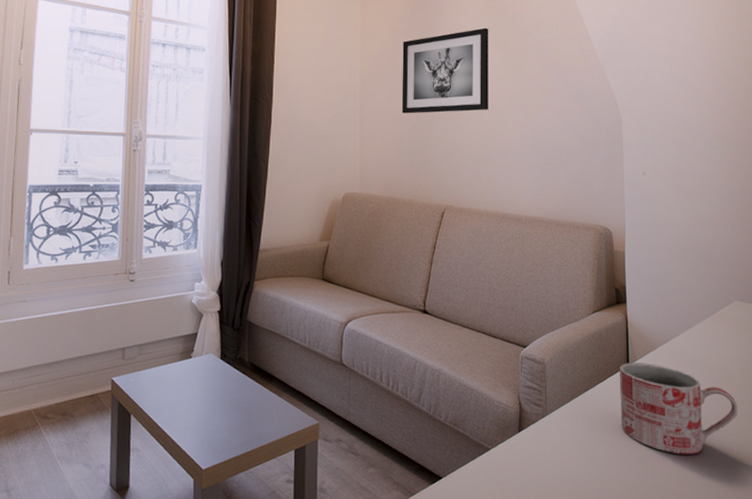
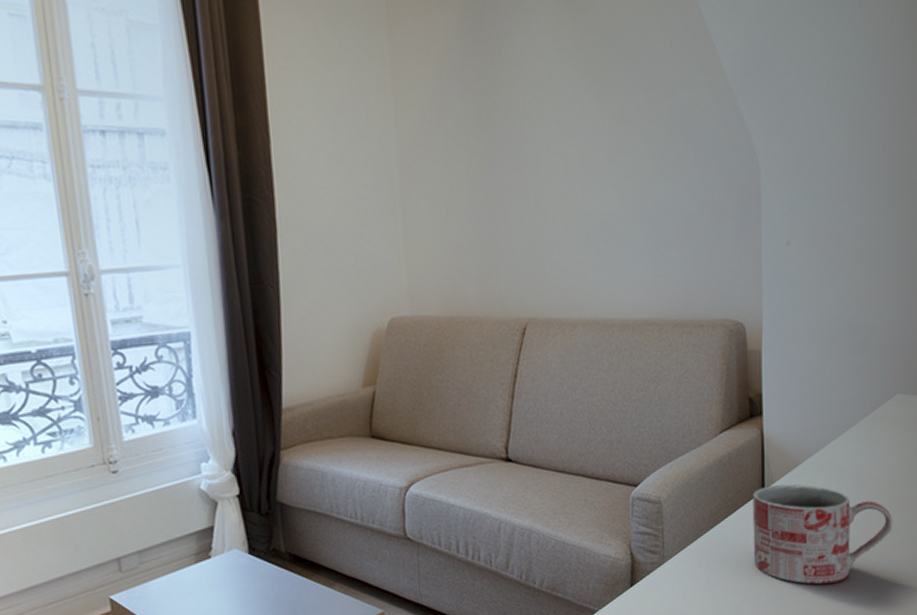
wall art: present [401,27,489,114] -> none [453,54,579,197]

